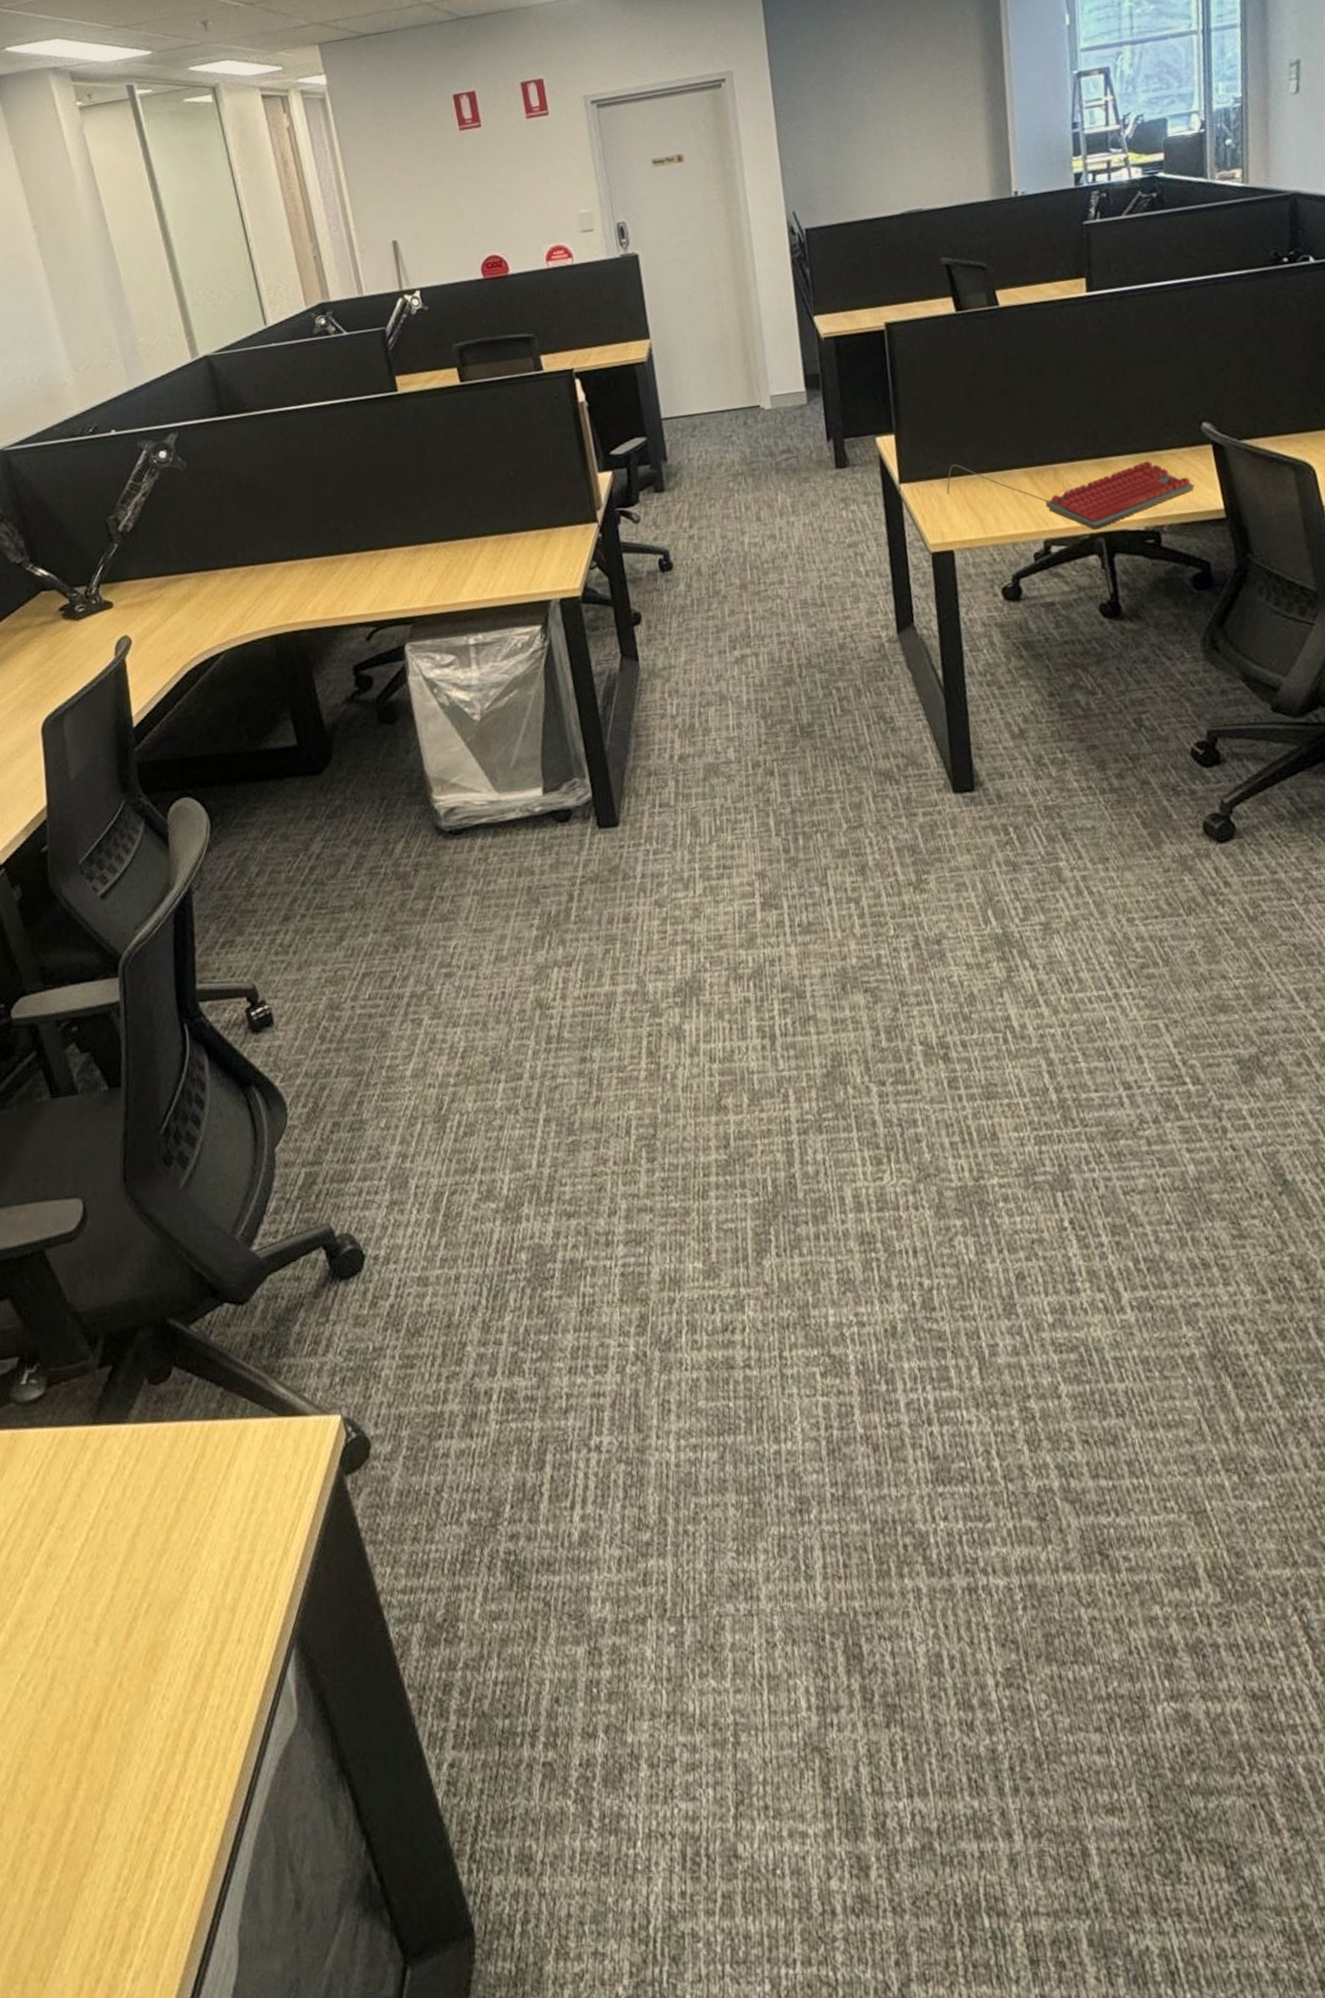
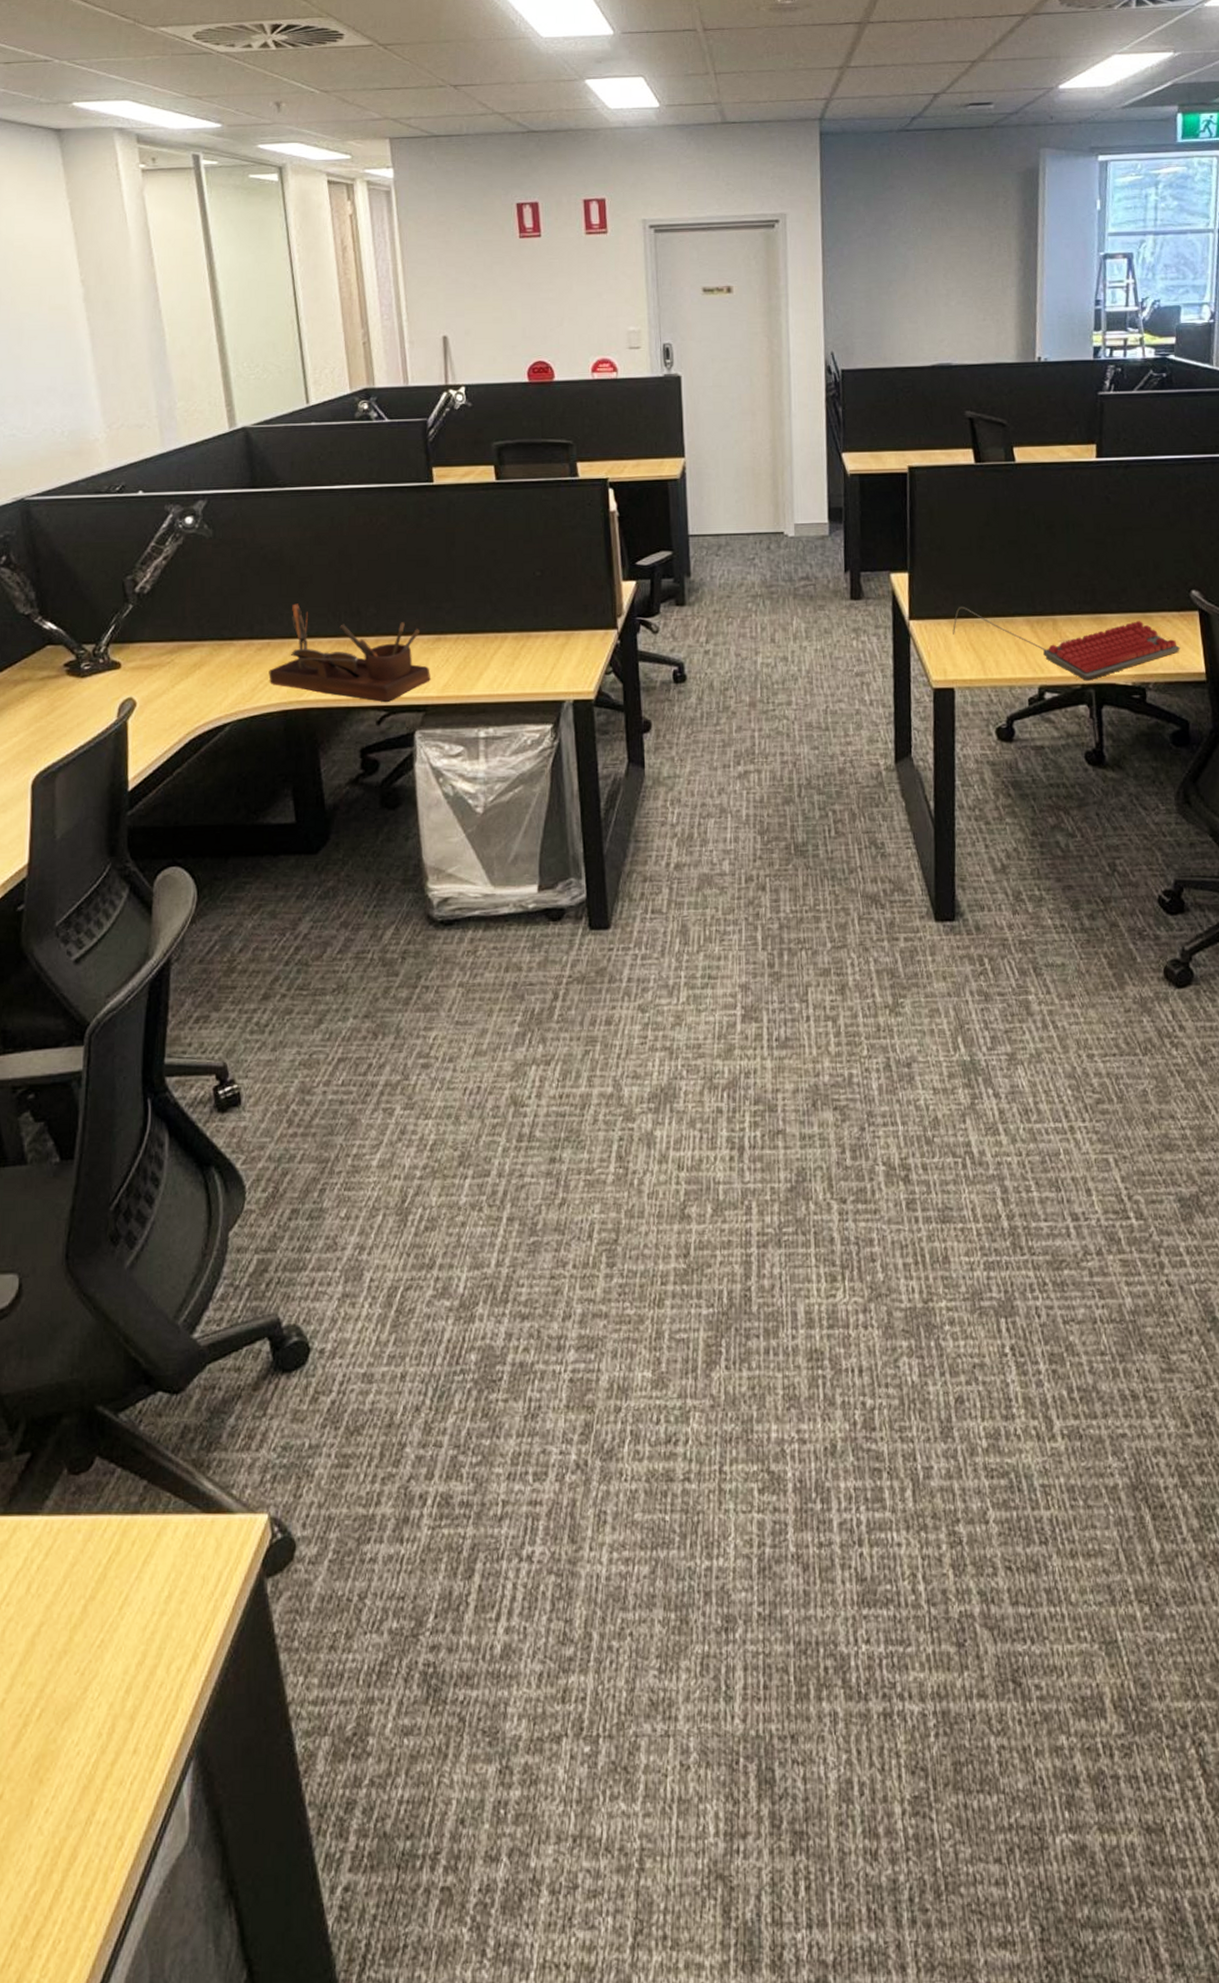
desk organizer: none [255,527,415,618] -> present [268,603,430,702]

